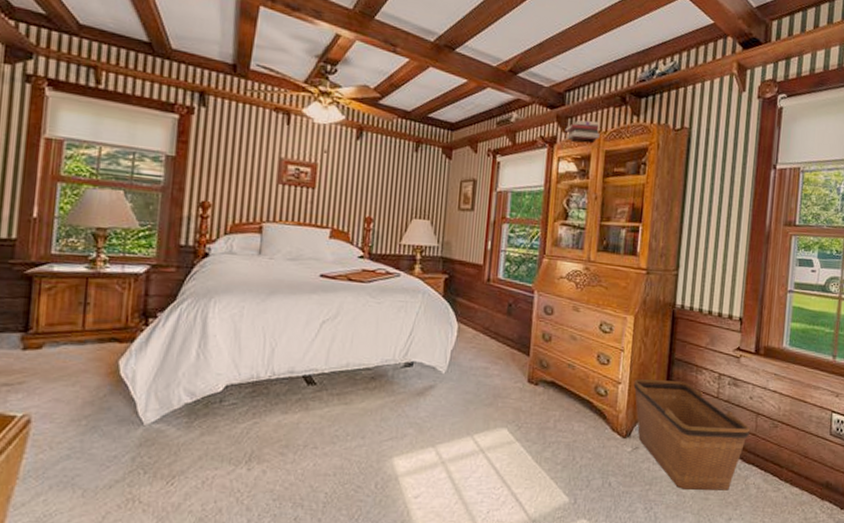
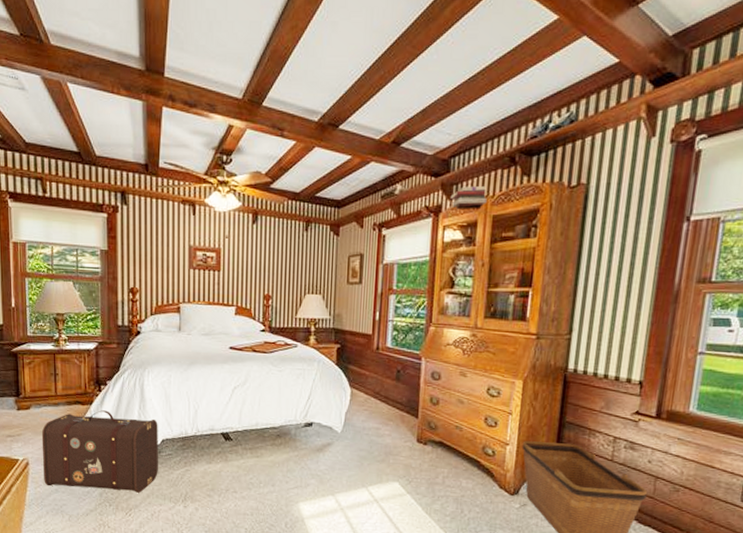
suitcase: none [51,349,222,454] -> present [41,410,158,493]

